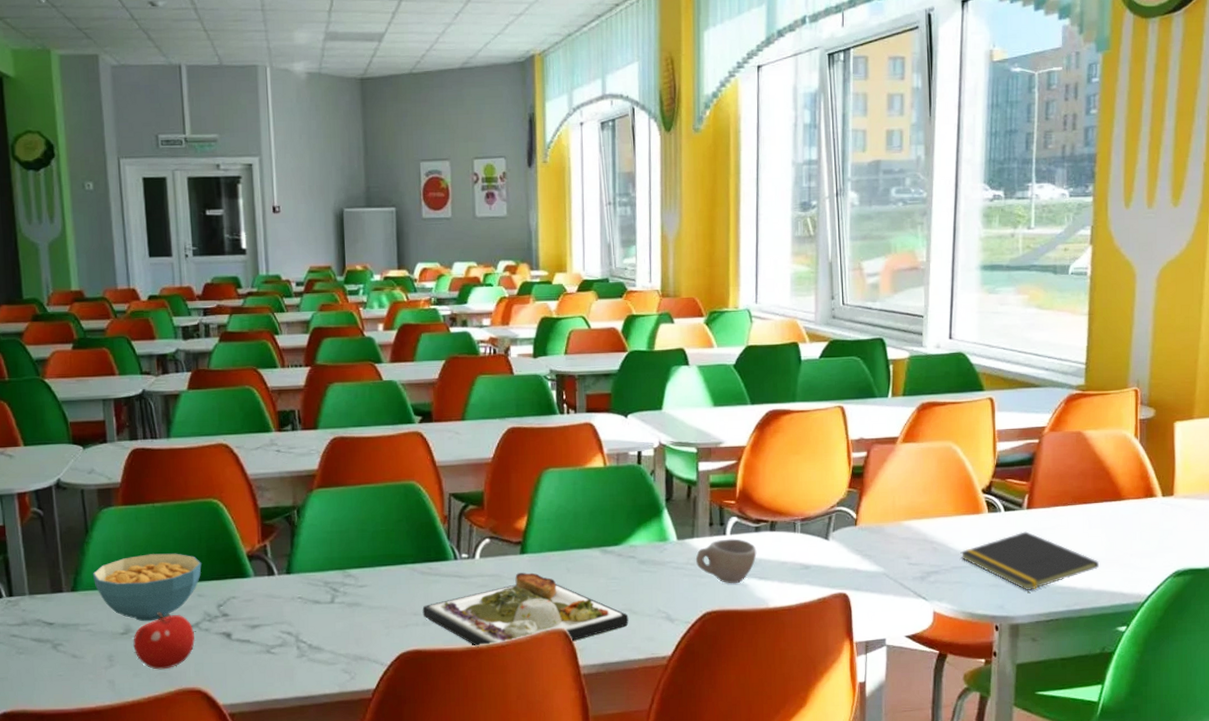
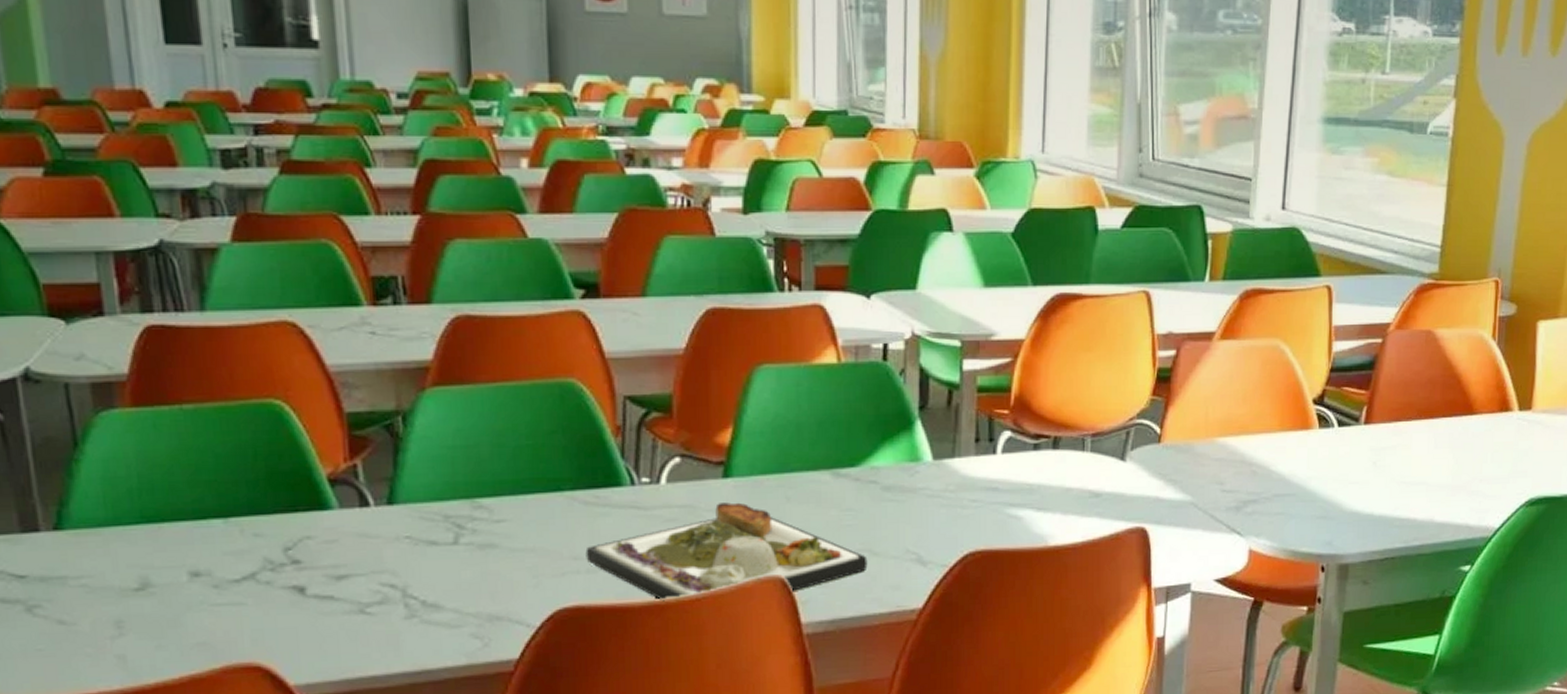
cereal bowl: present [92,553,202,622] -> none [86,475,259,573]
fruit: present [133,611,195,670] -> none [154,557,250,639]
cup: present [695,538,757,584] -> none [956,458,1035,517]
notepad: present [960,531,1099,591] -> none [1284,451,1444,524]

